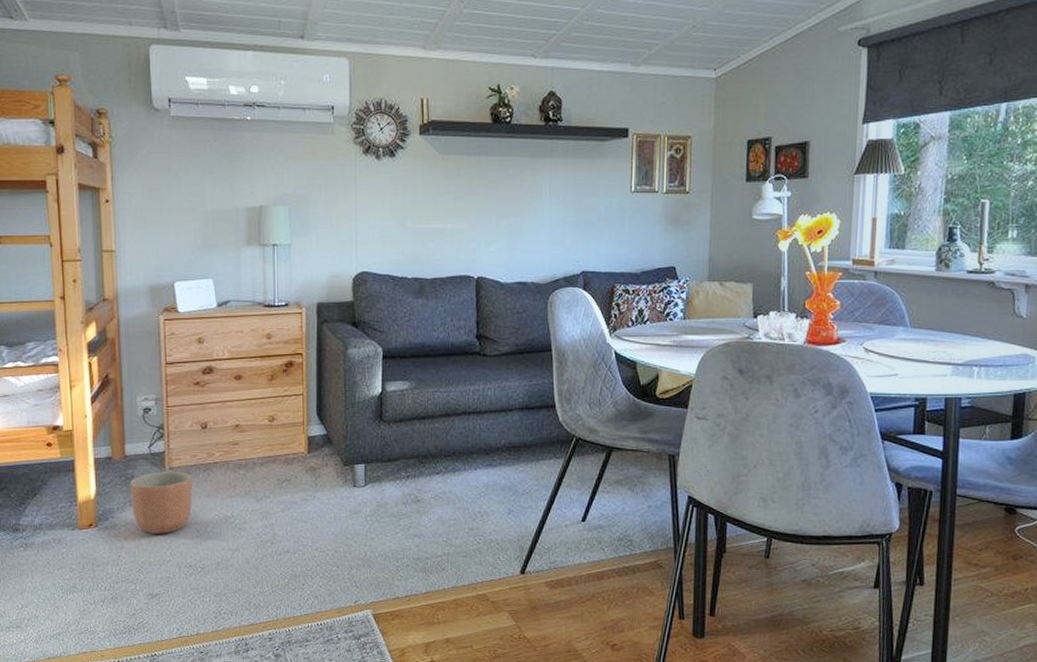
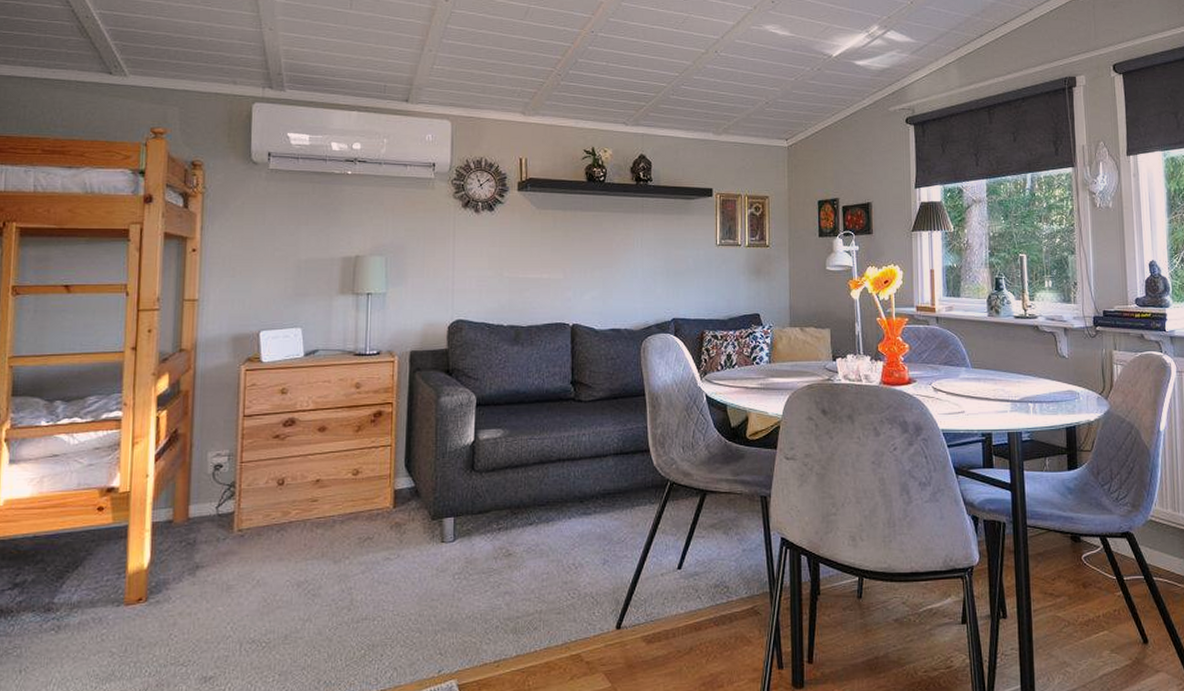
planter: present [130,471,193,534] -> none [190,534,263,606]

